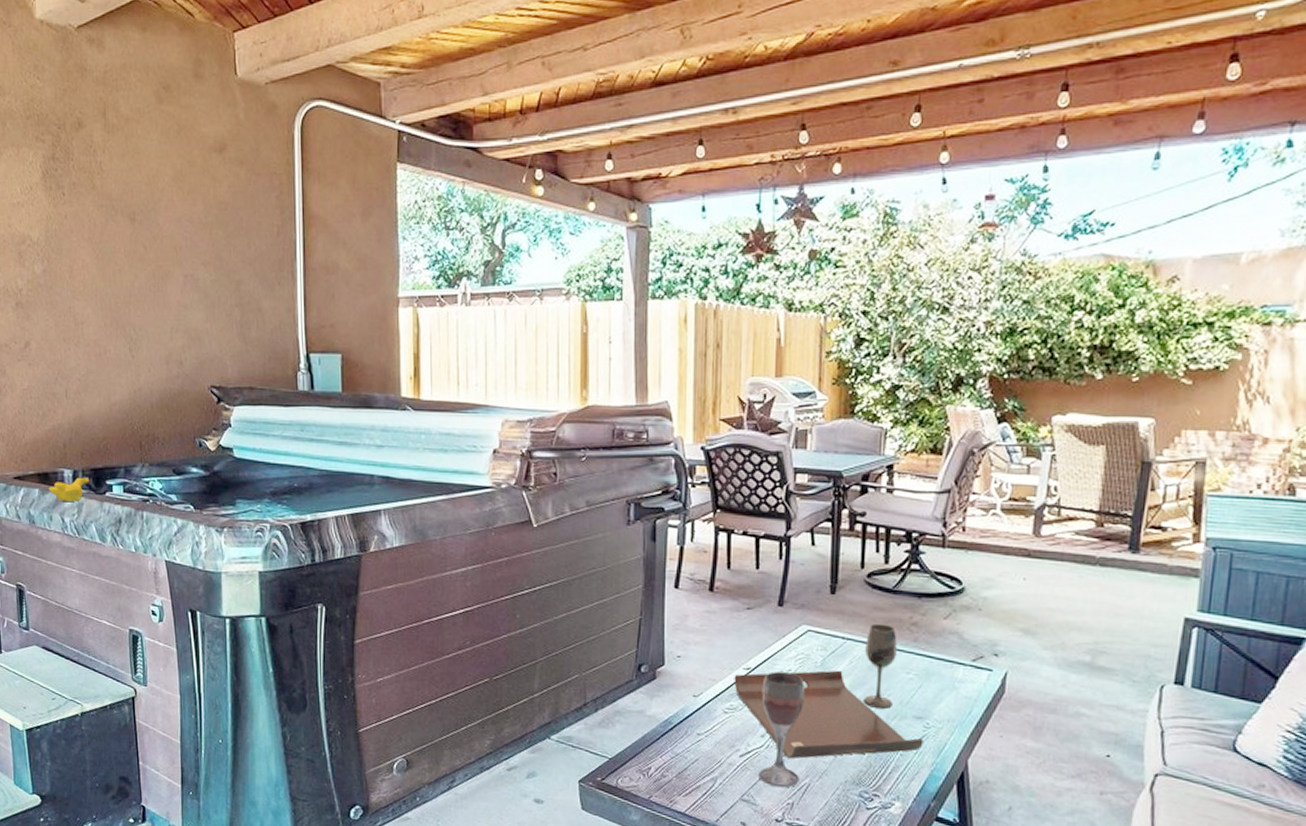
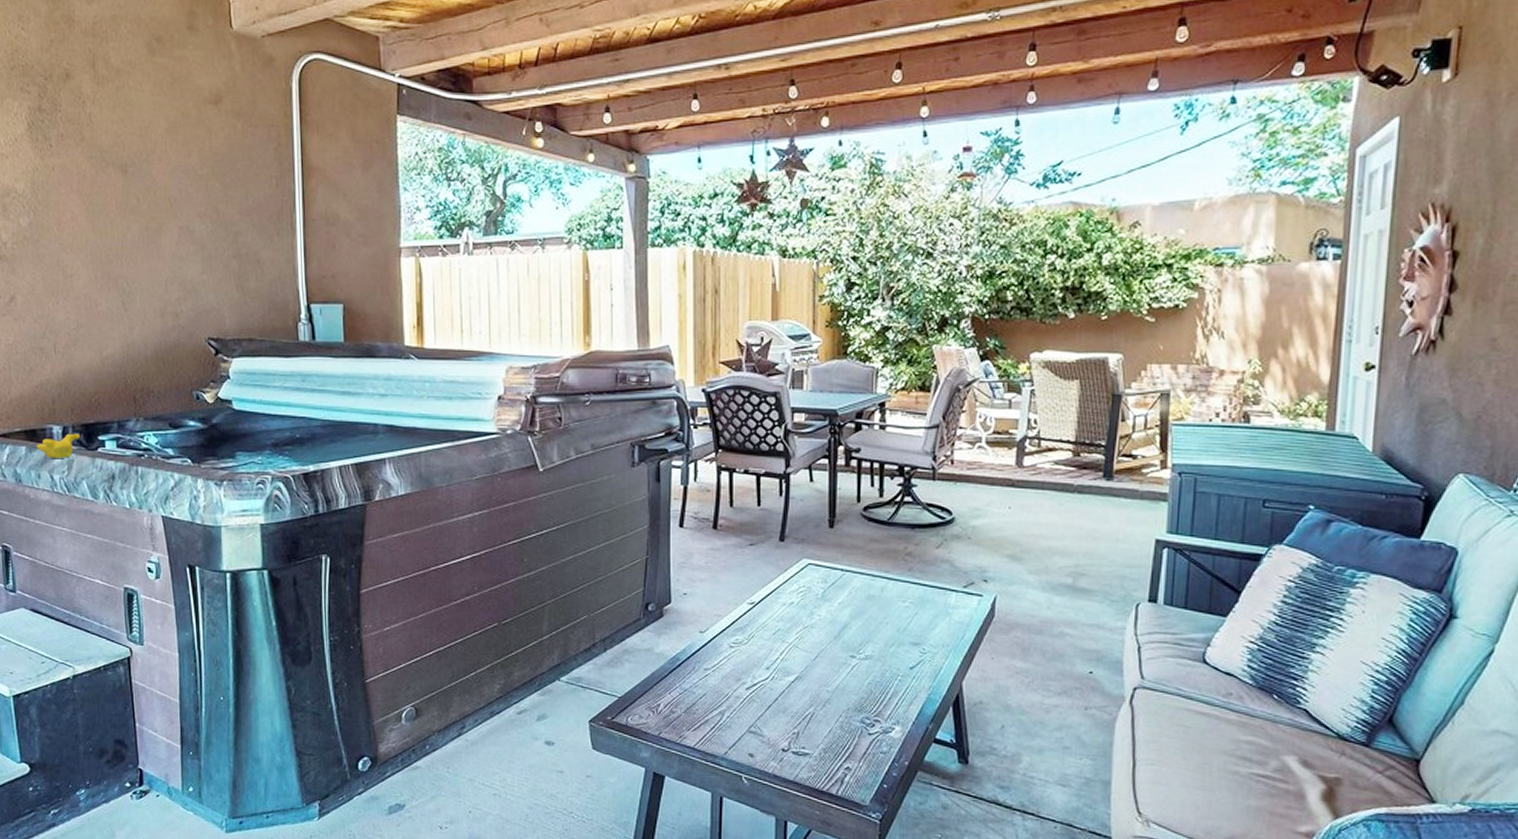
serving tray: present [734,670,924,759] -> none [739,601,920,690]
cup: present [759,671,806,788] -> none [765,605,808,718]
wine glass: present [863,623,897,709] -> none [863,555,893,636]

